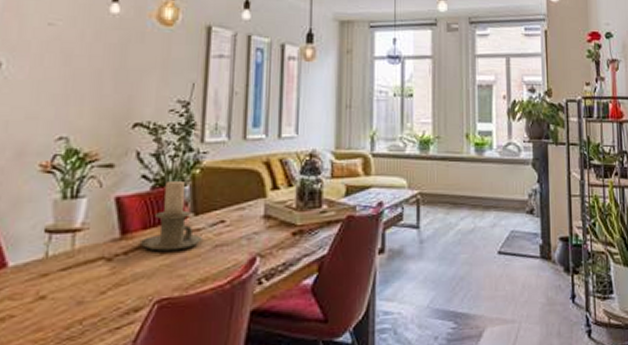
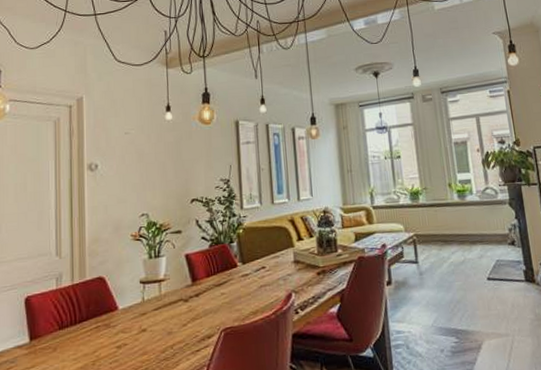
candle holder: present [139,180,204,251] -> none [205,238,251,293]

